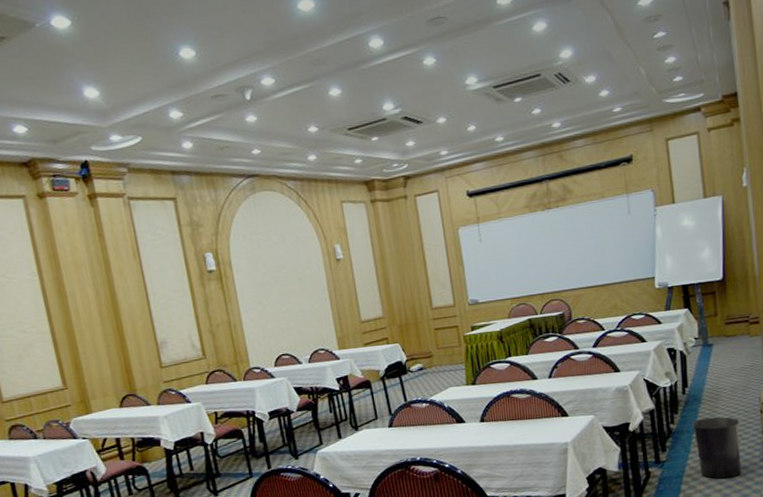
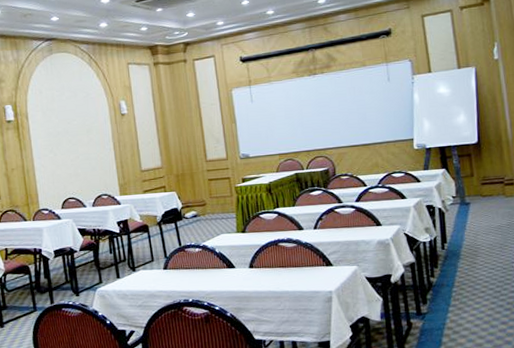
waste bin: present [691,416,742,479] -> none [451,272,502,334]

